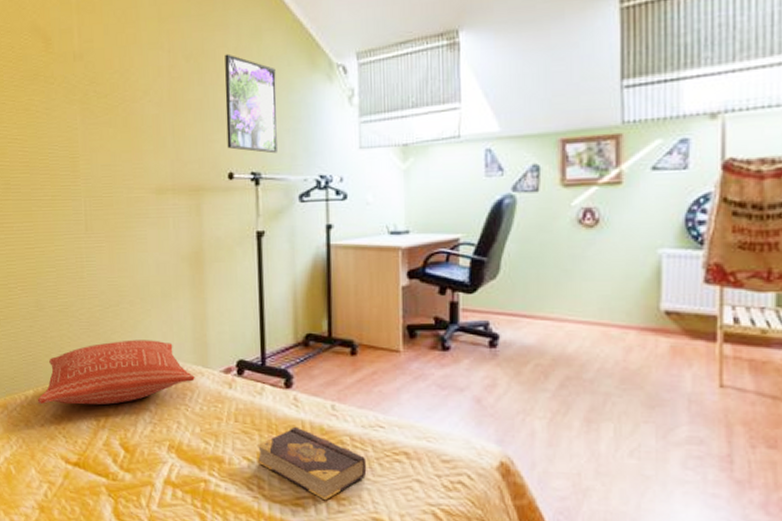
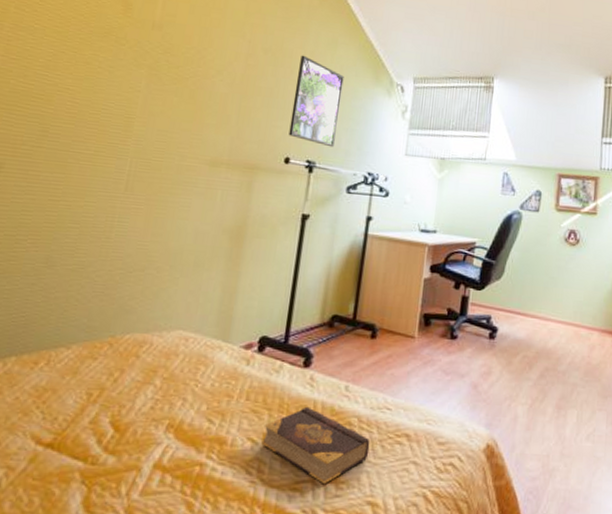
pillow: present [37,339,195,405] -> none [18,307,213,377]

